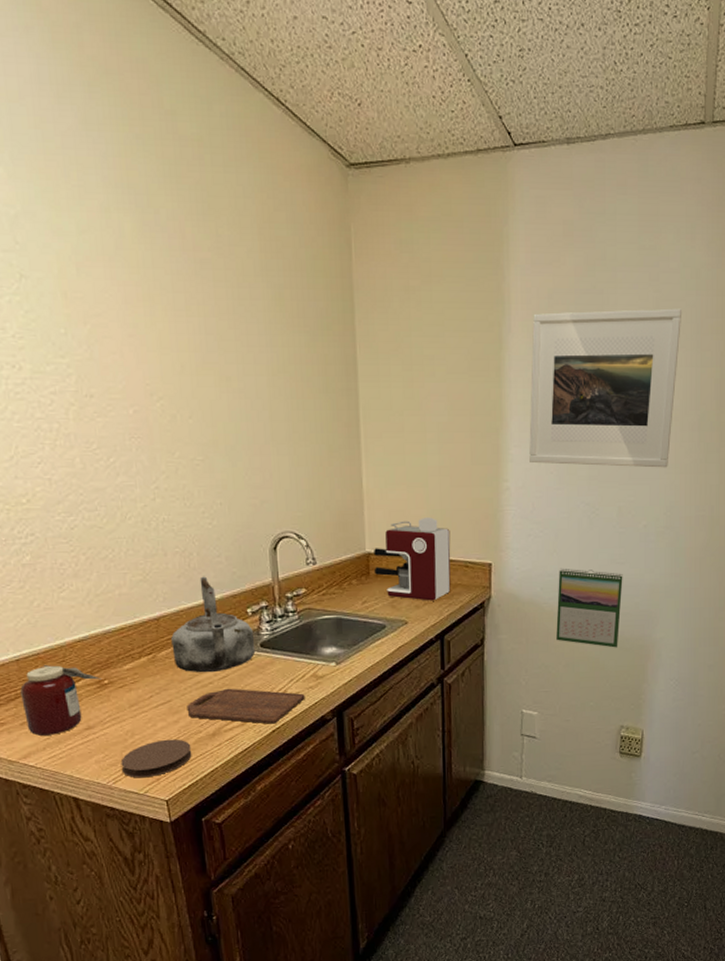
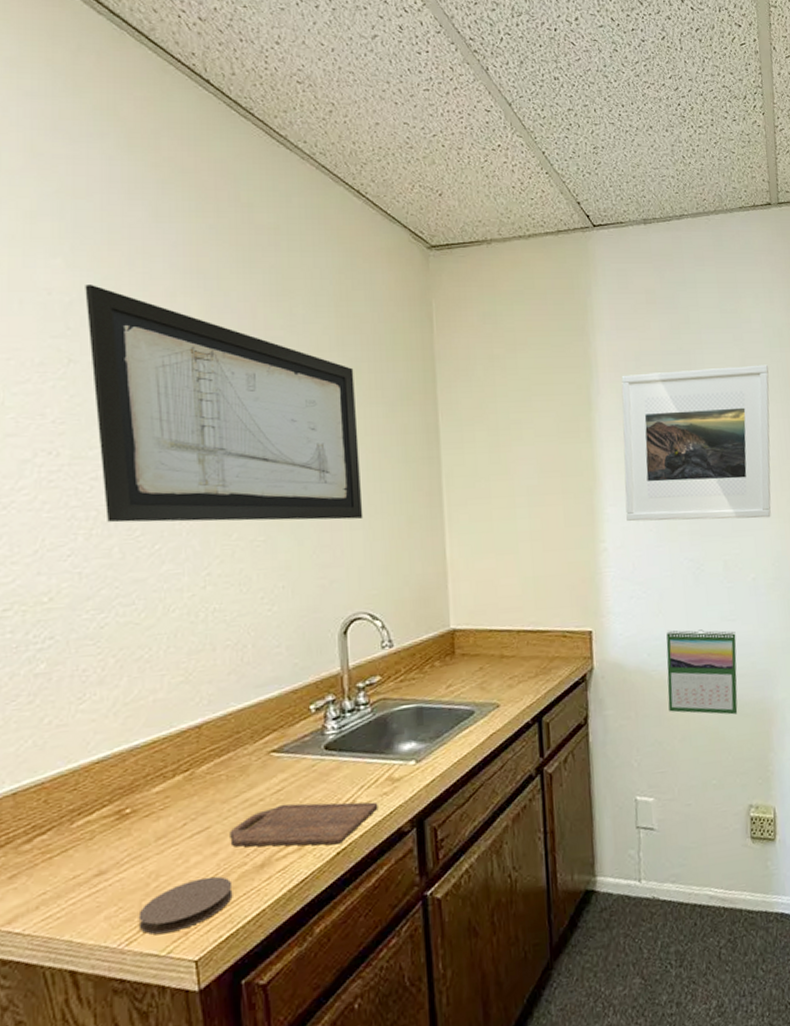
jar: present [20,665,103,736] -> none [14,795,124,891]
wall art: none [27,197,289,445] -> present [85,285,364,523]
kettle: present [171,576,256,673] -> none [215,671,319,789]
coffee maker: present [374,517,451,601] -> none [459,586,548,679]

